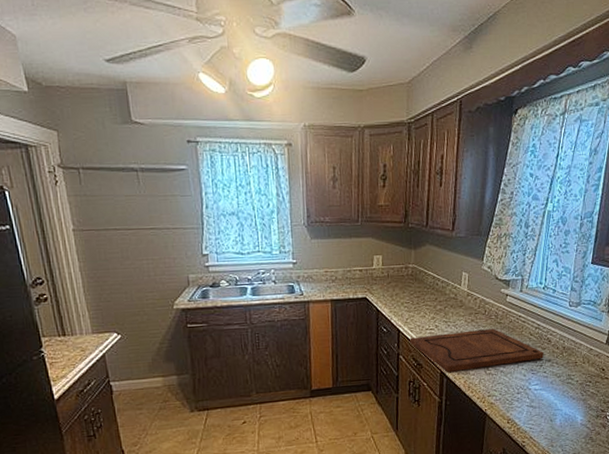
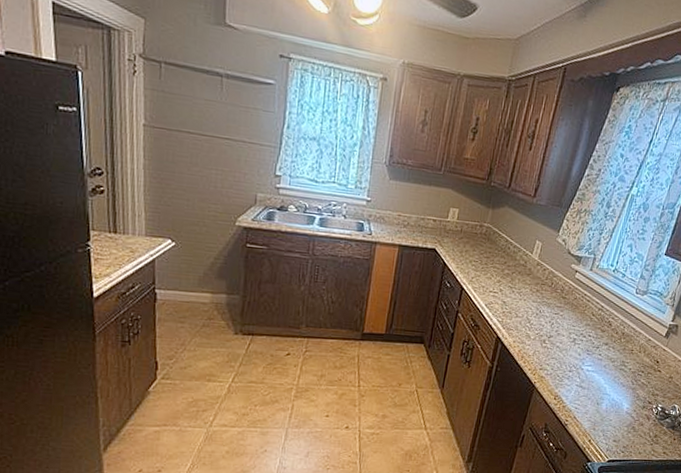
cutting board: present [410,328,544,372] -> none [471,297,602,341]

